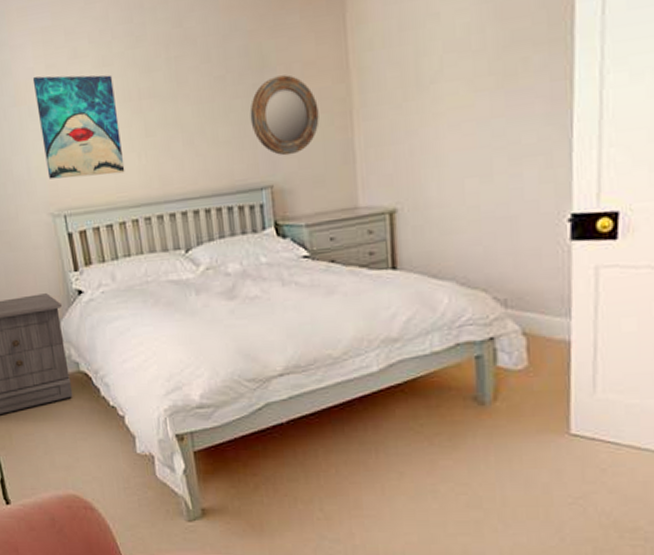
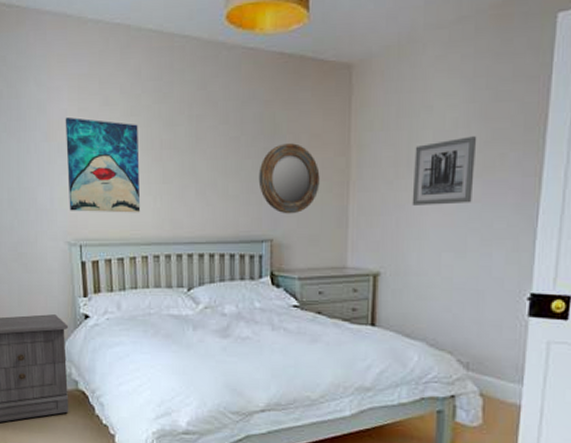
wall art: none [423,41,495,129] -> present [412,136,477,205]

